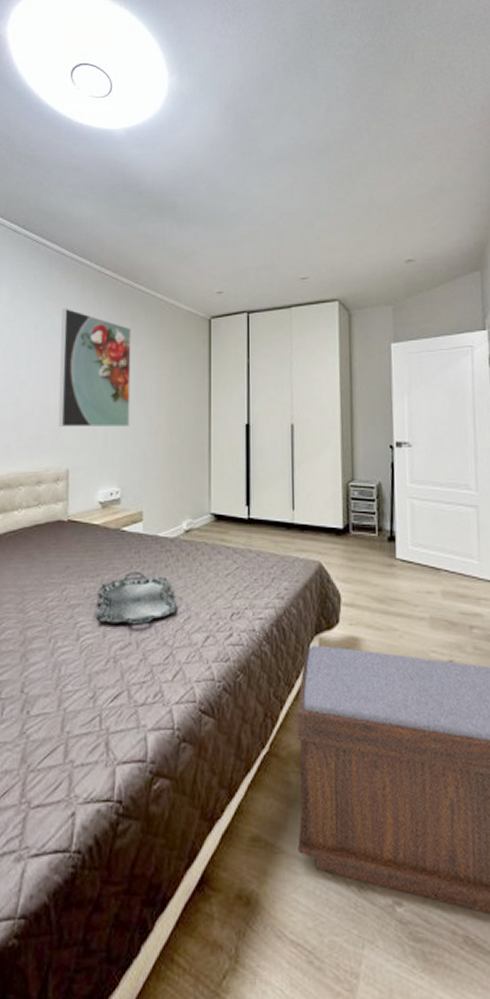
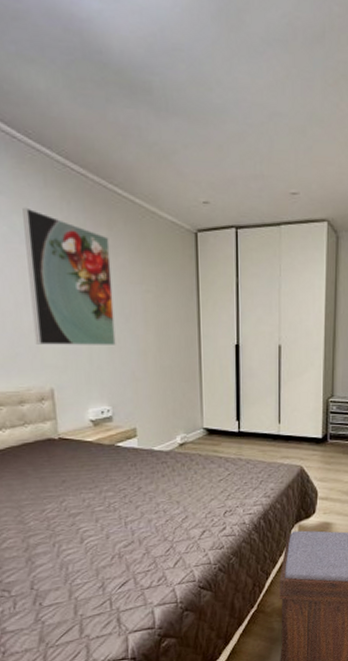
serving tray: present [95,571,179,625] -> none [96,482,176,527]

